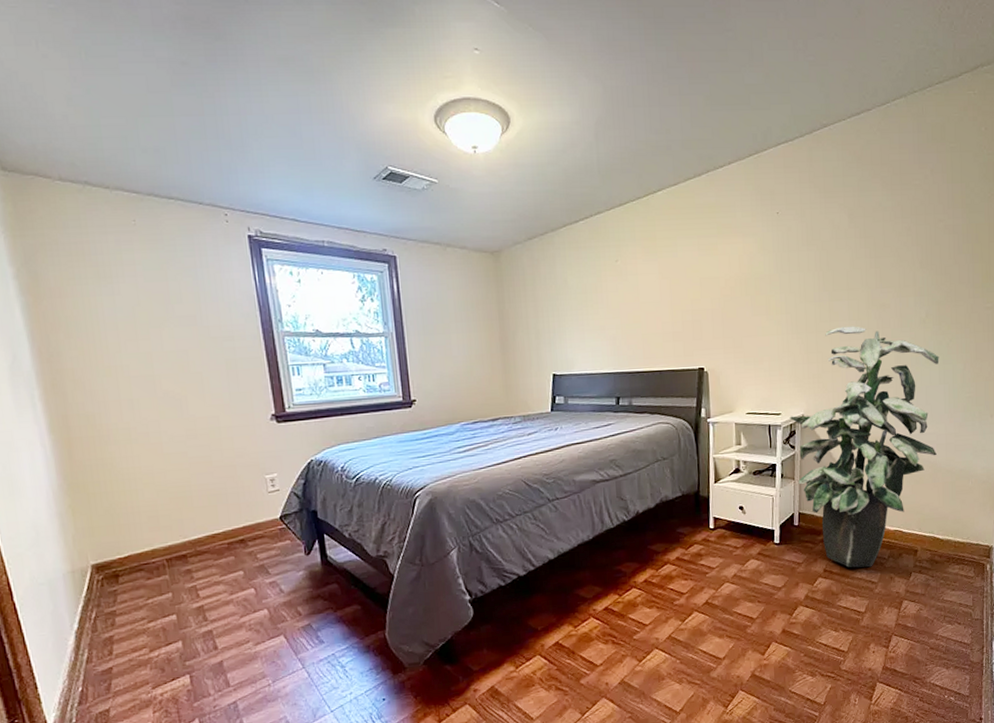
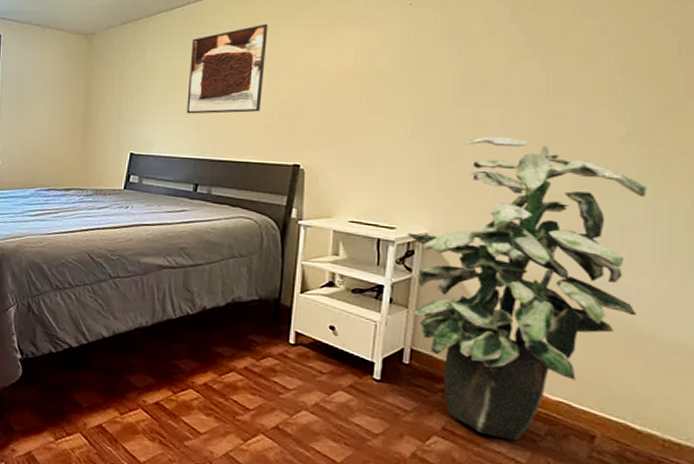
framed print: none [598,234,667,329] -> present [186,23,268,114]

